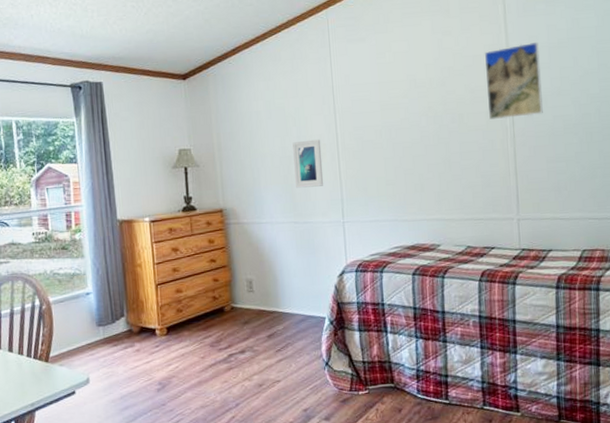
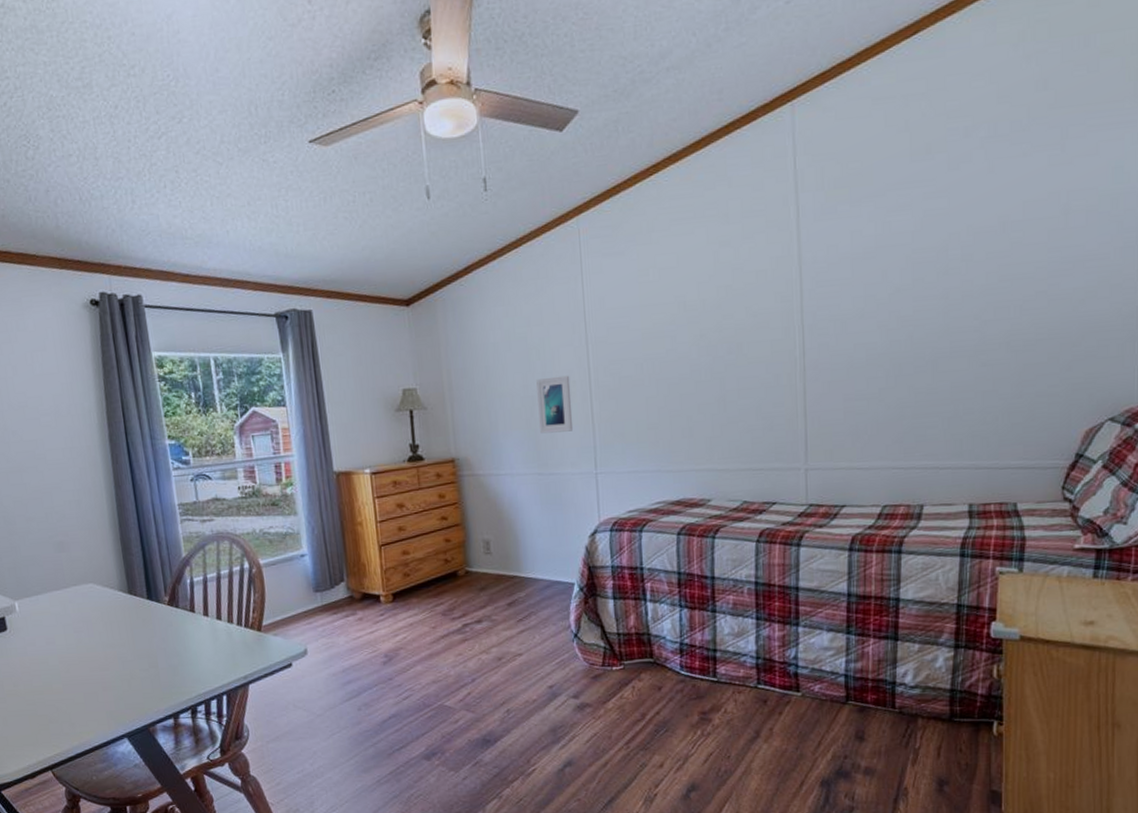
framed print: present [484,41,543,119] -> none [770,252,841,349]

